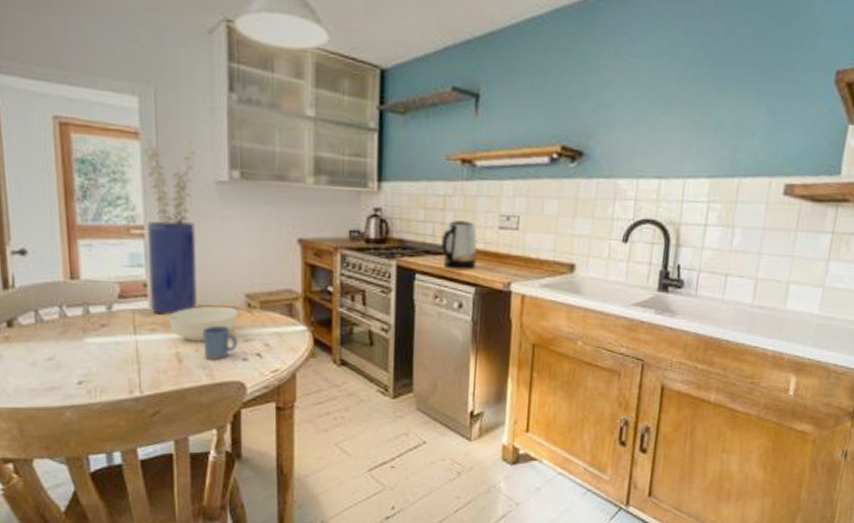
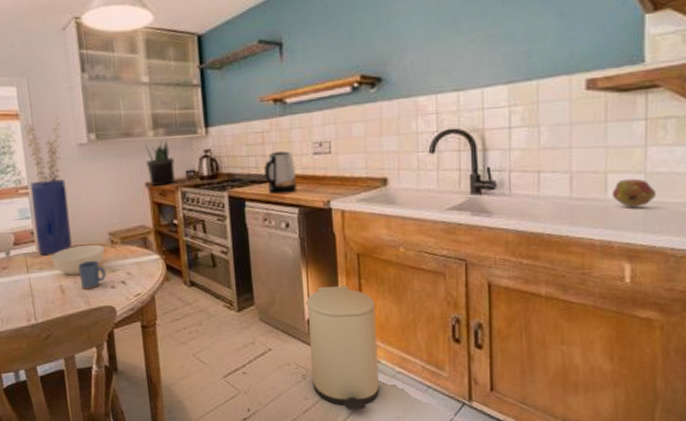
planter: none [302,190,336,244] -> present [145,140,176,186]
pedal bin: none [467,377,546,512] -> present [307,285,379,410]
fruit: none [790,291,831,322] -> present [611,178,657,208]

